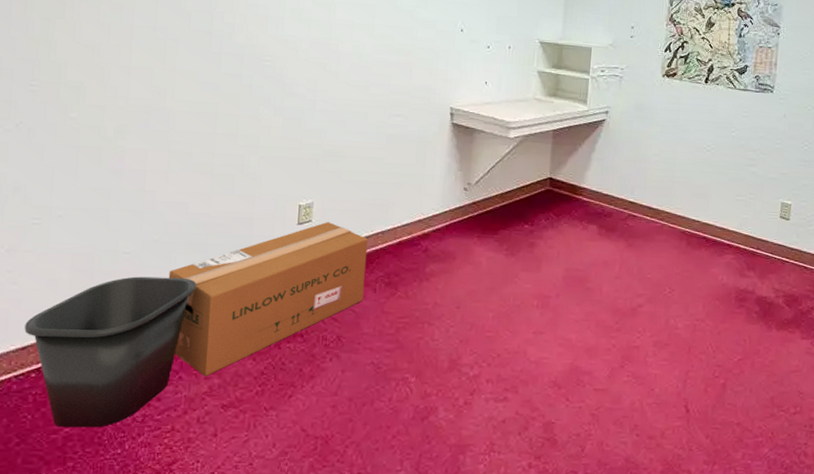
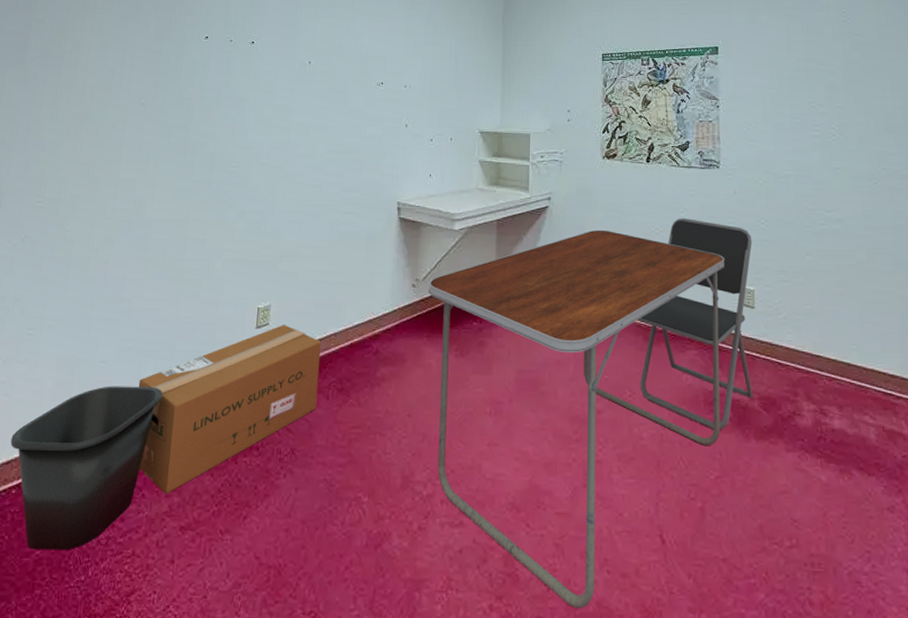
folding table: none [480,144,769,465] -> present [428,229,725,610]
folding chair: none [679,136,795,322] -> present [638,217,754,430]

